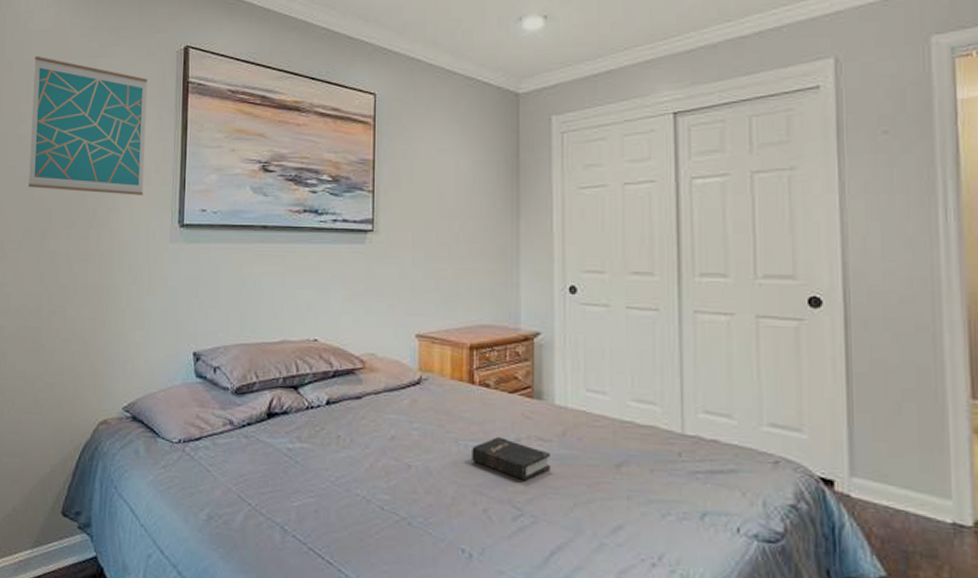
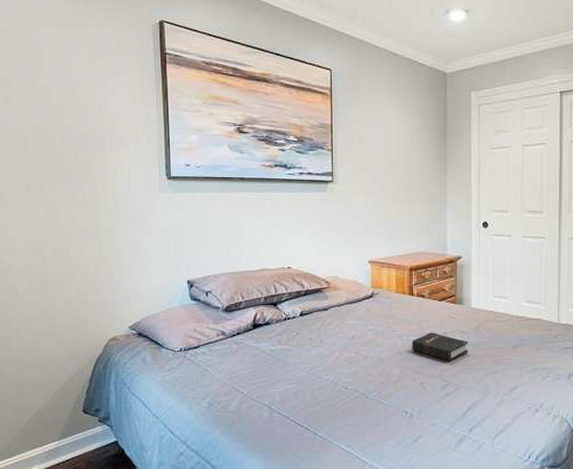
wall art: present [28,56,148,195] -> none [13,23,132,152]

